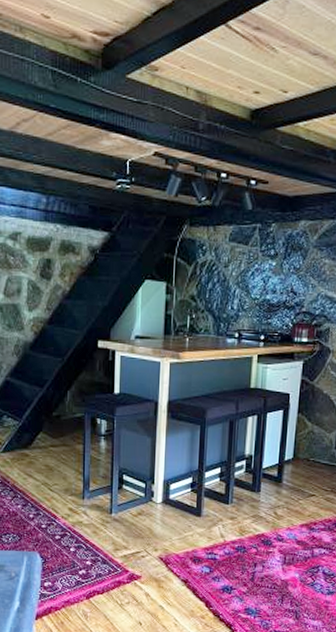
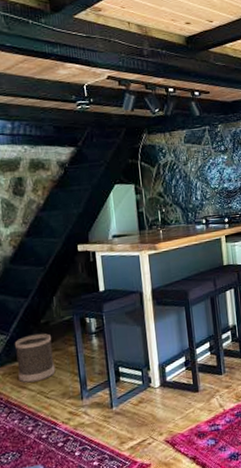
wastebasket: none [25,425,62,473] -> present [14,333,56,384]

